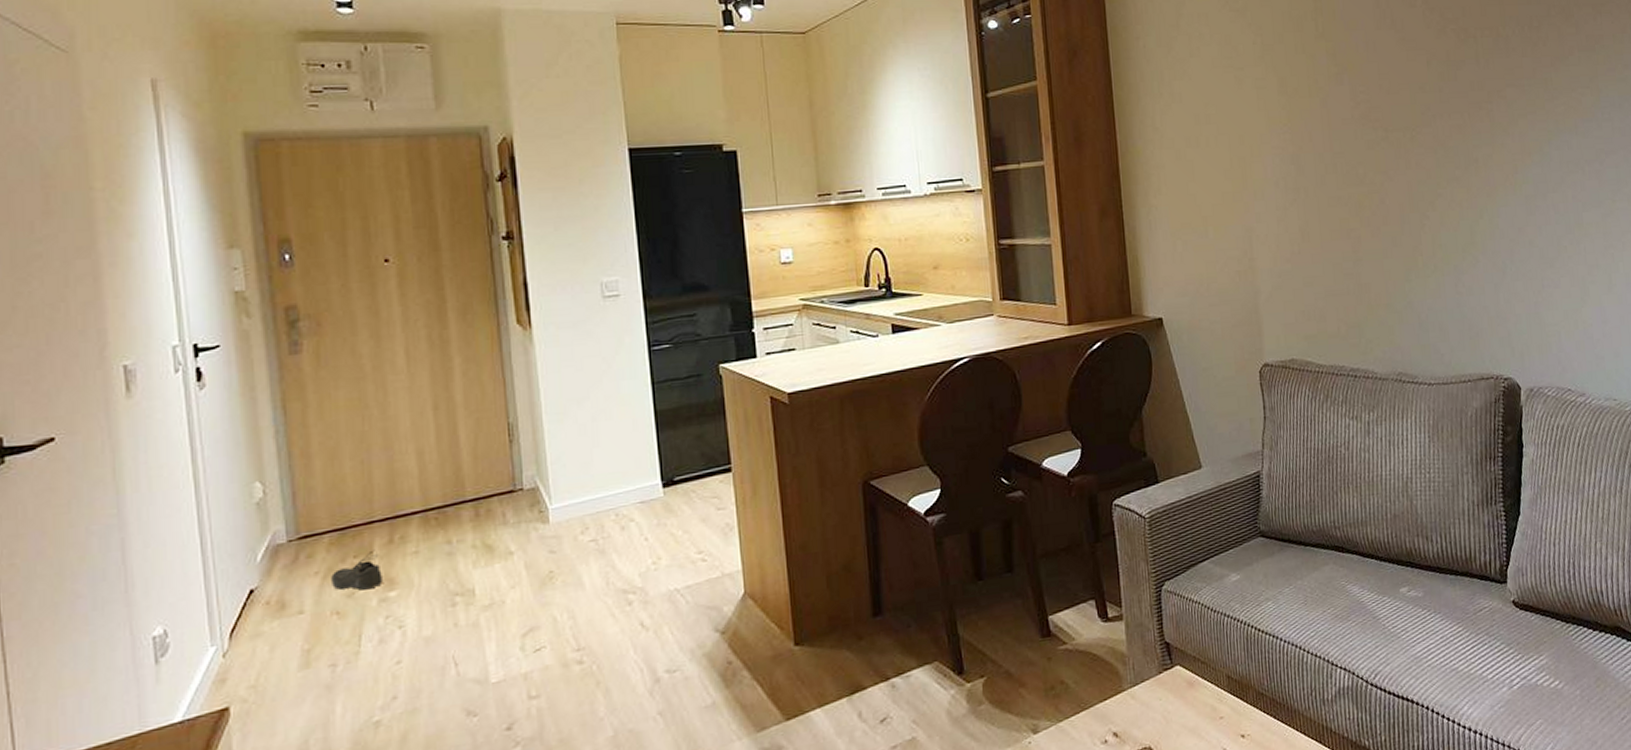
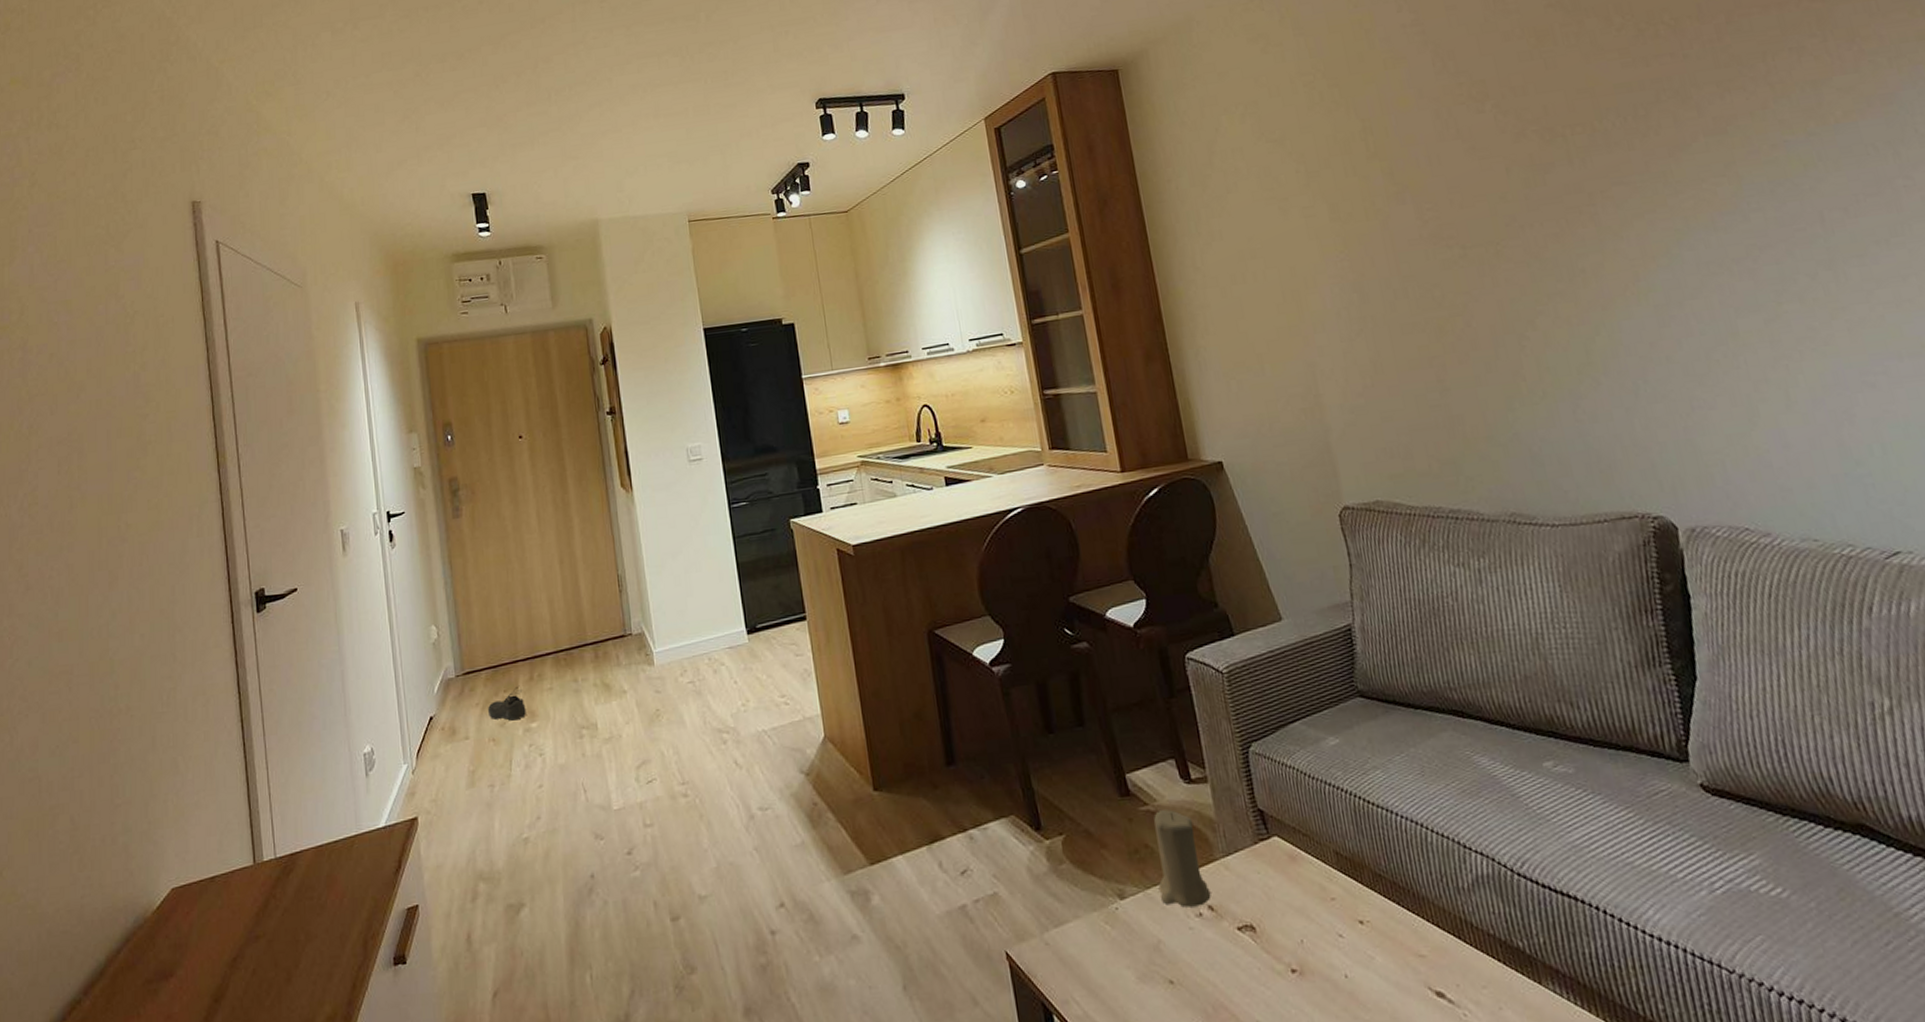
candle: none [1070,647,1117,736] -> present [1154,810,1211,908]

